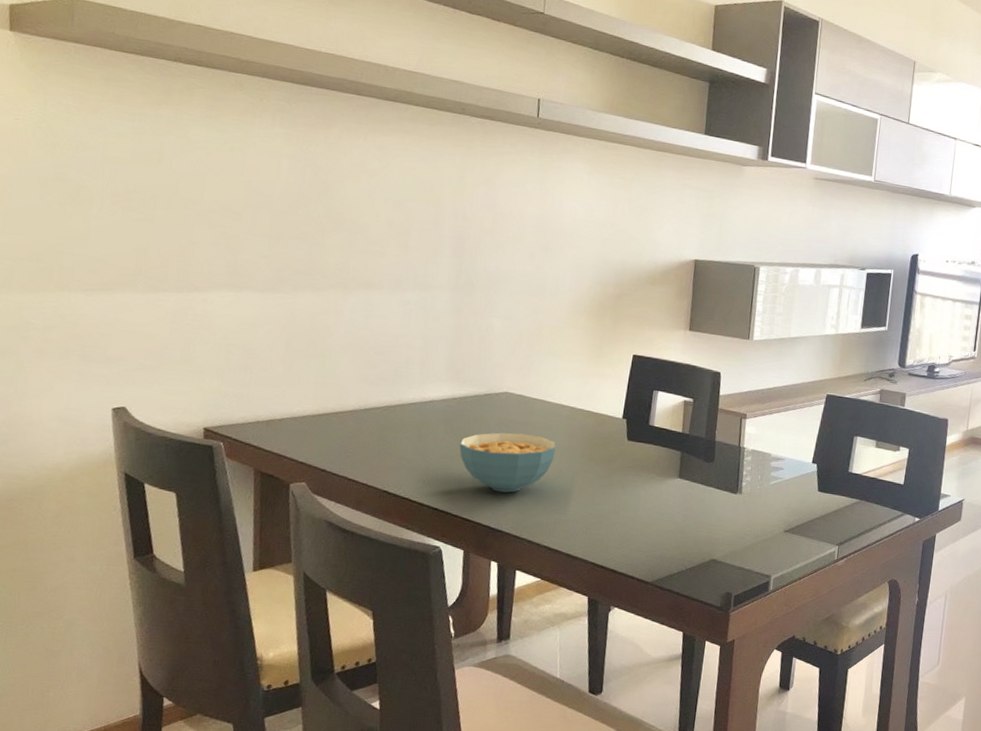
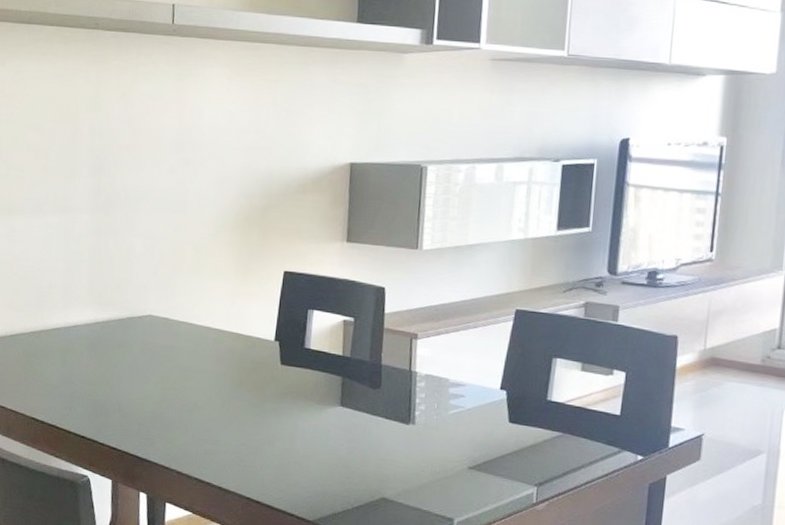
cereal bowl: present [459,432,557,493] -> none [104,357,204,421]

